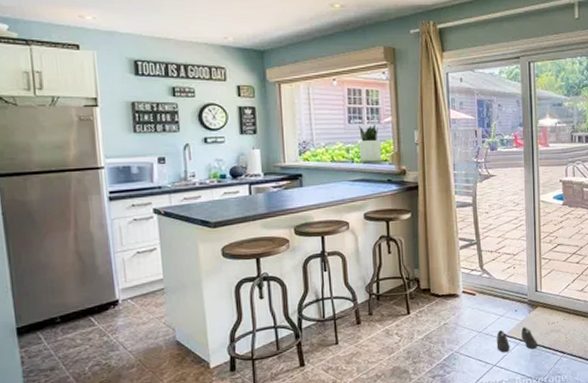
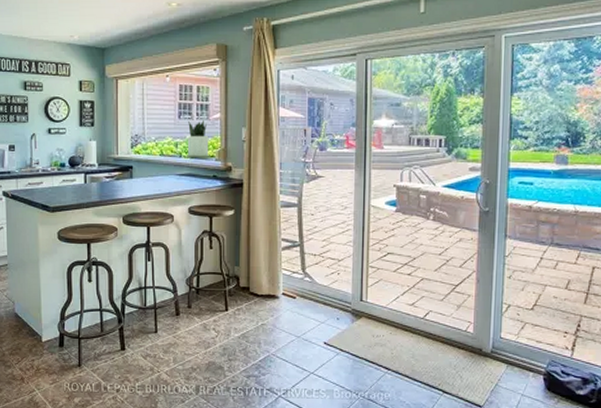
shoe: present [496,327,537,352] -> none [315,337,359,361]

